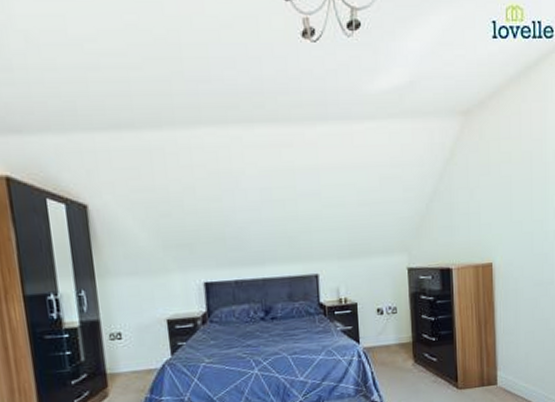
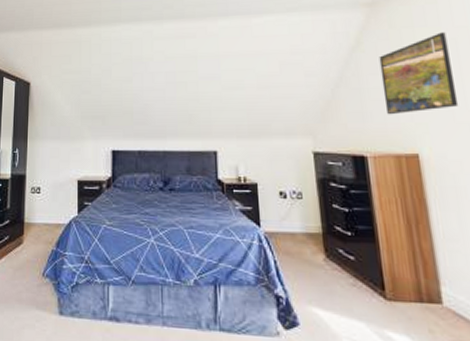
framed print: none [469,145,527,228] -> present [379,32,459,115]

